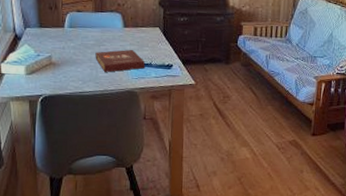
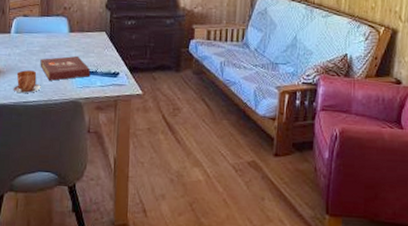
mug: none [68,62,97,84] -> present [13,70,41,93]

